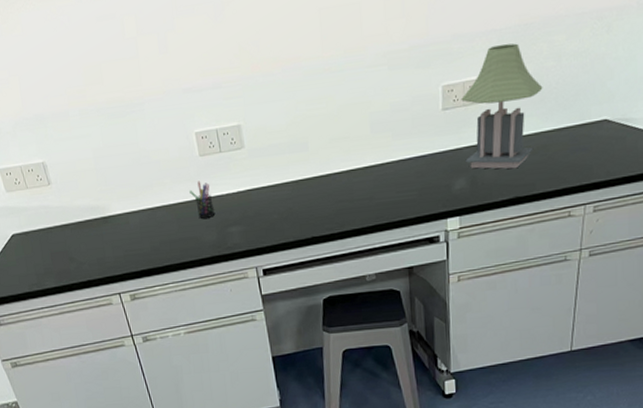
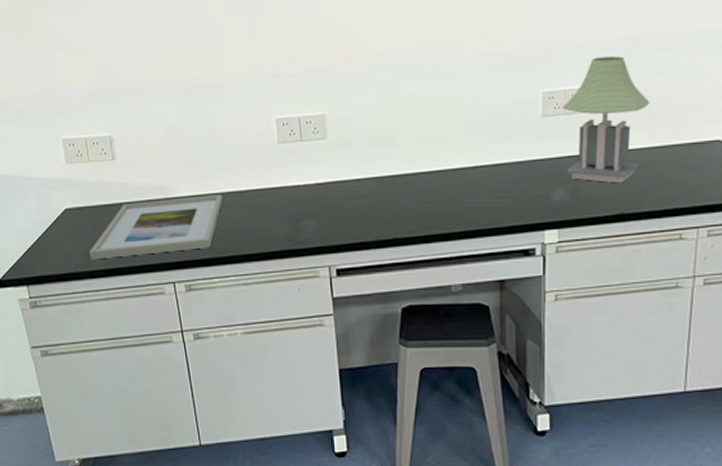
picture frame: none [40,210,154,279] -> present [89,195,222,260]
pen holder: present [189,181,216,219] -> none [264,168,290,209]

